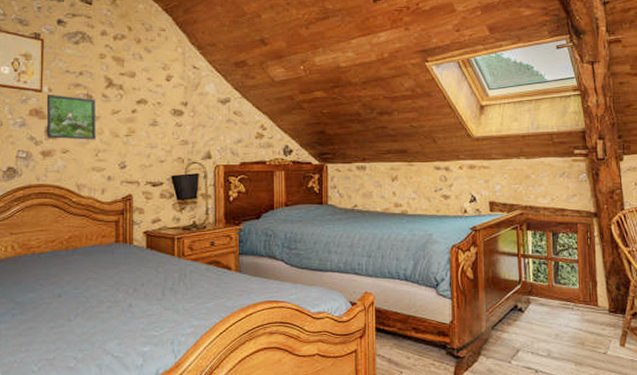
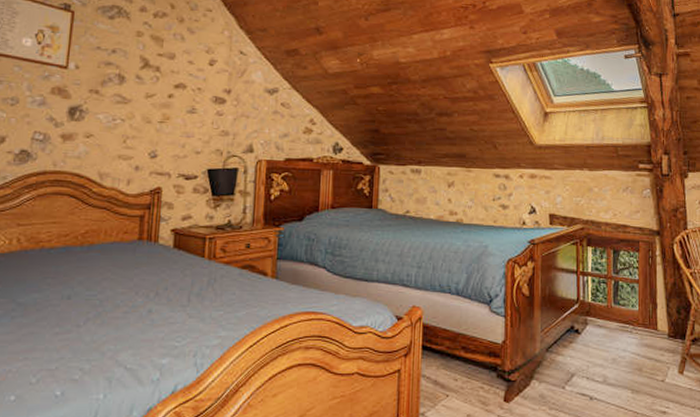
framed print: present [46,94,97,140] -> none [69,71,128,125]

